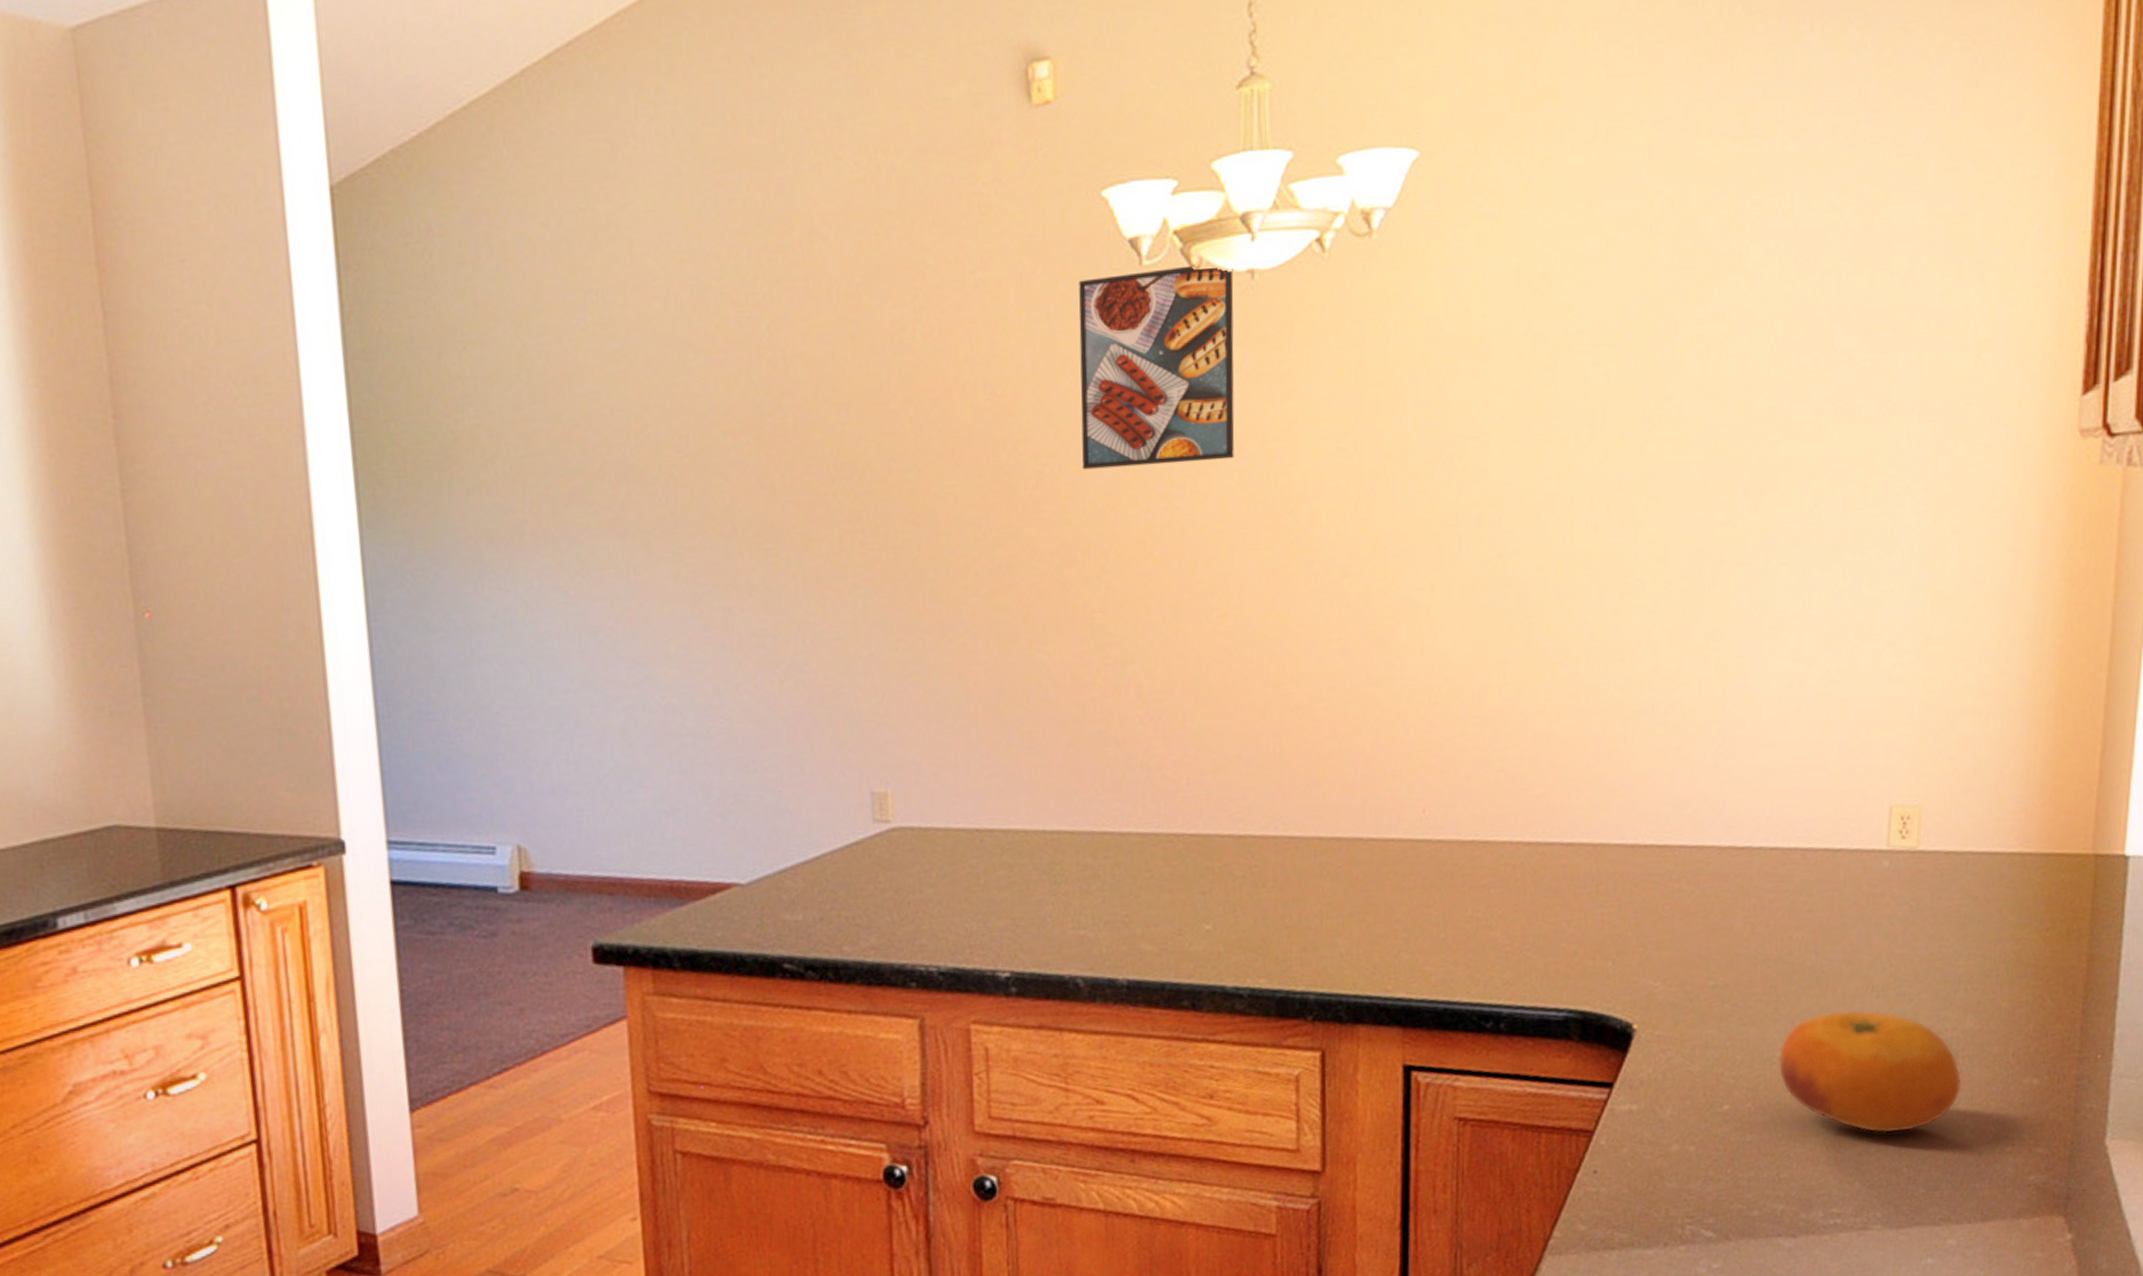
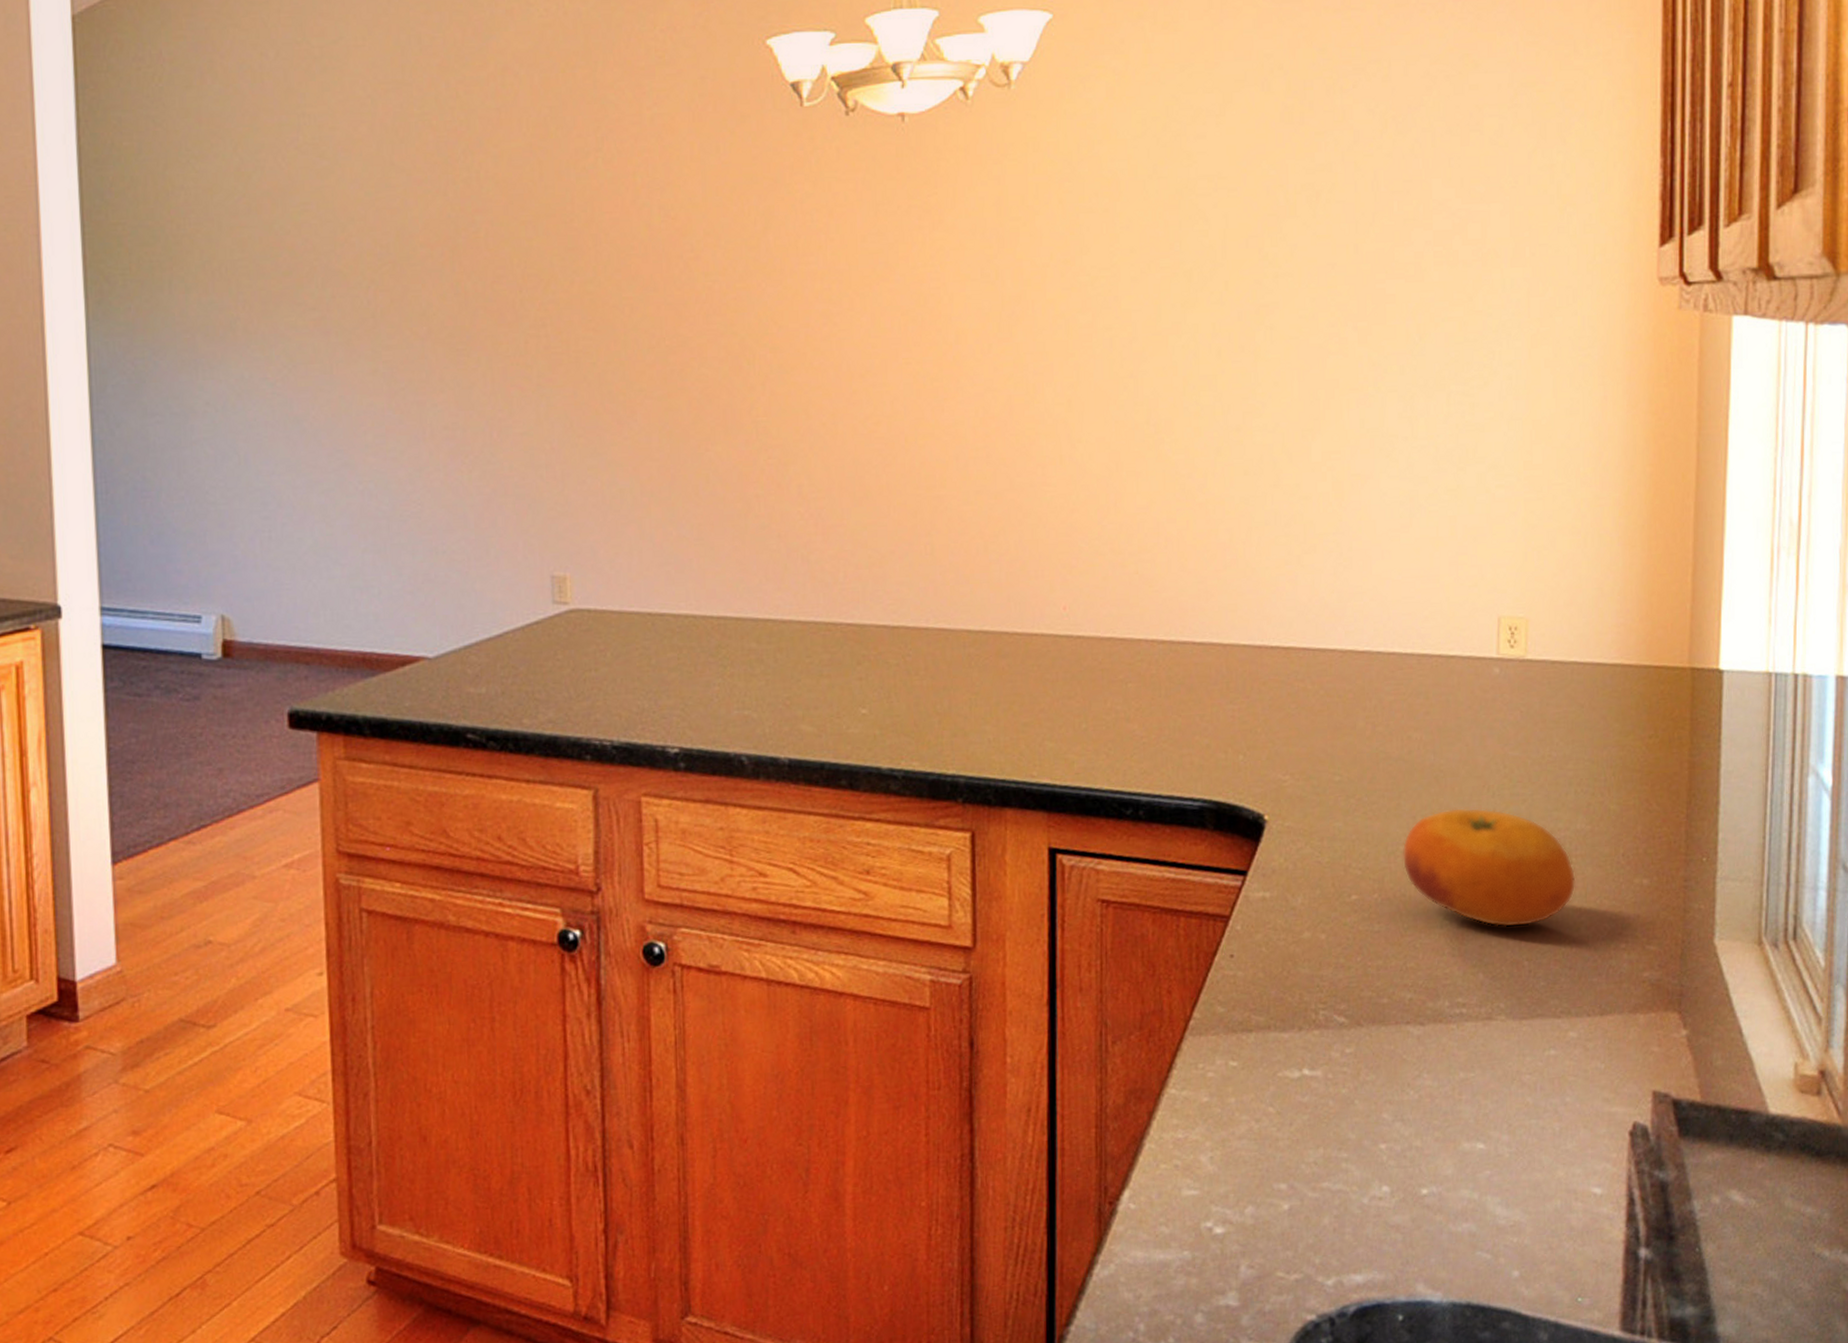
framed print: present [1079,265,1235,470] -> none [745,108,887,287]

